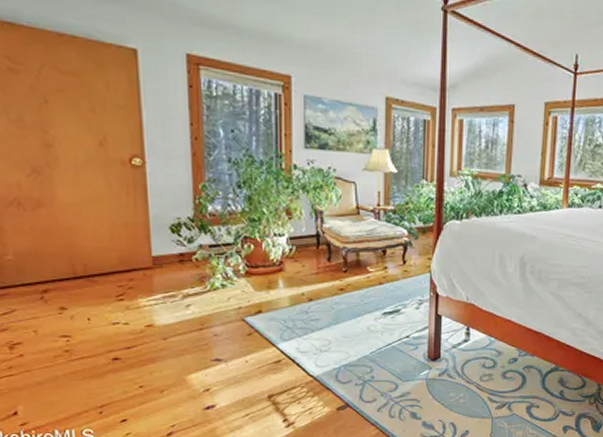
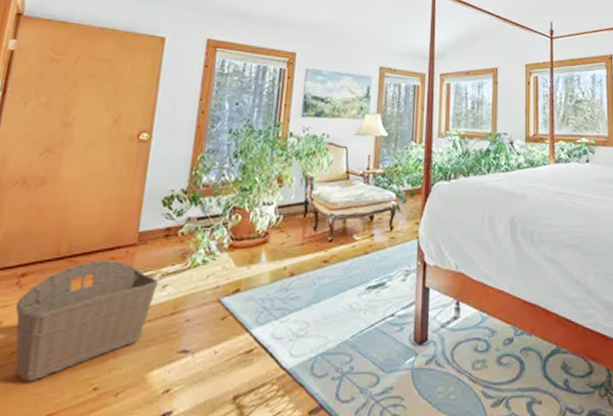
wicker basket: none [45,281,182,380] -> present [15,260,159,382]

